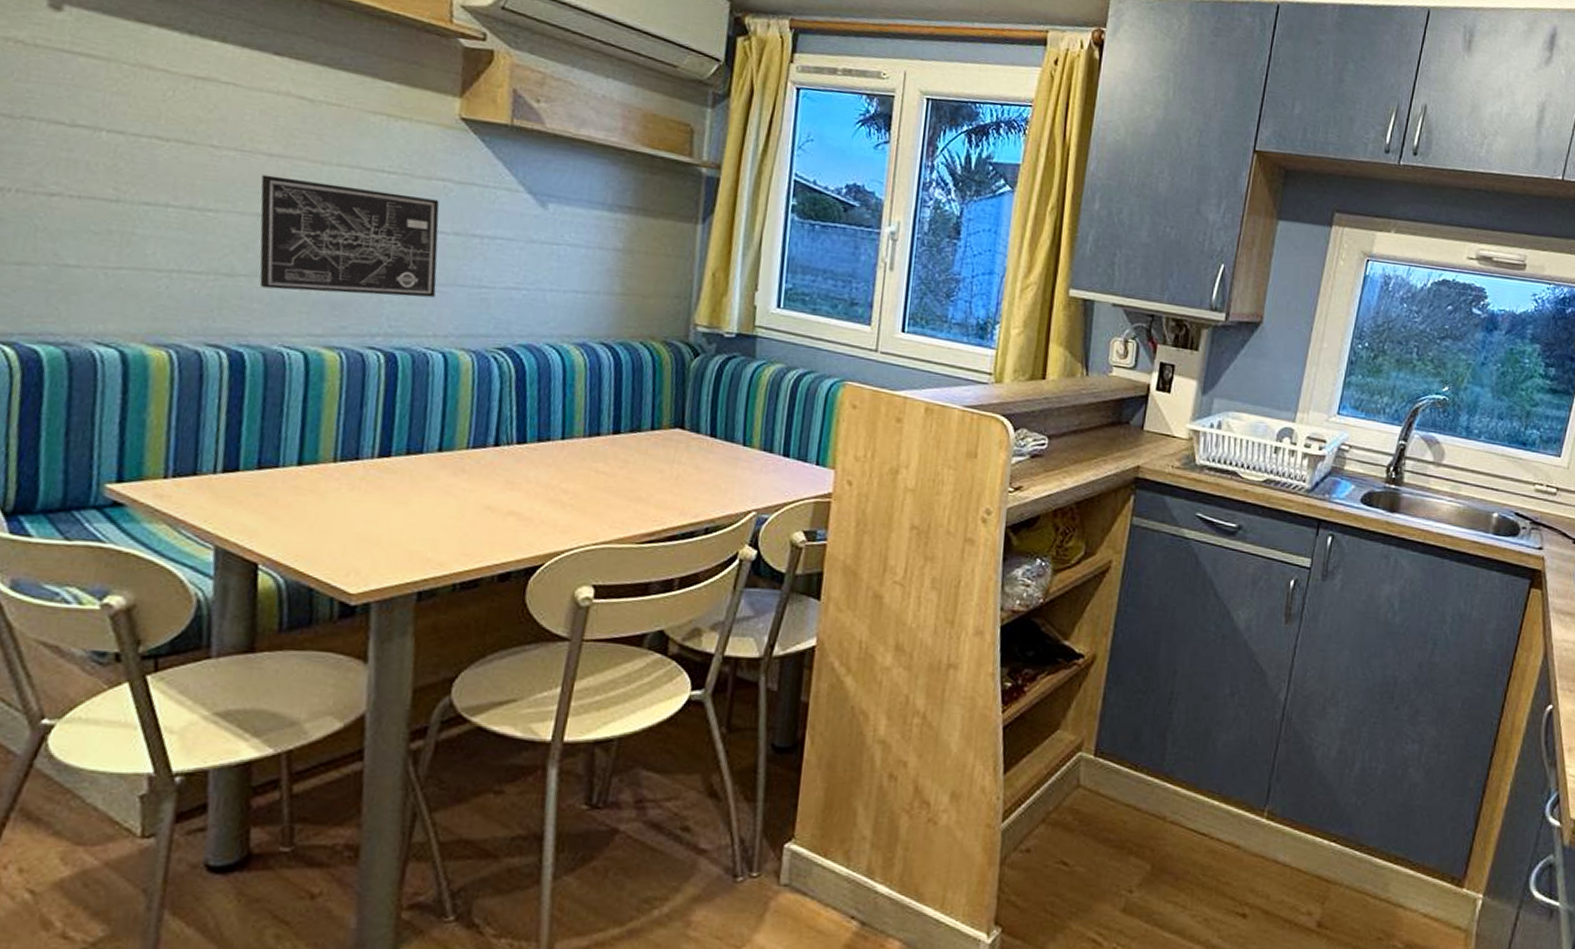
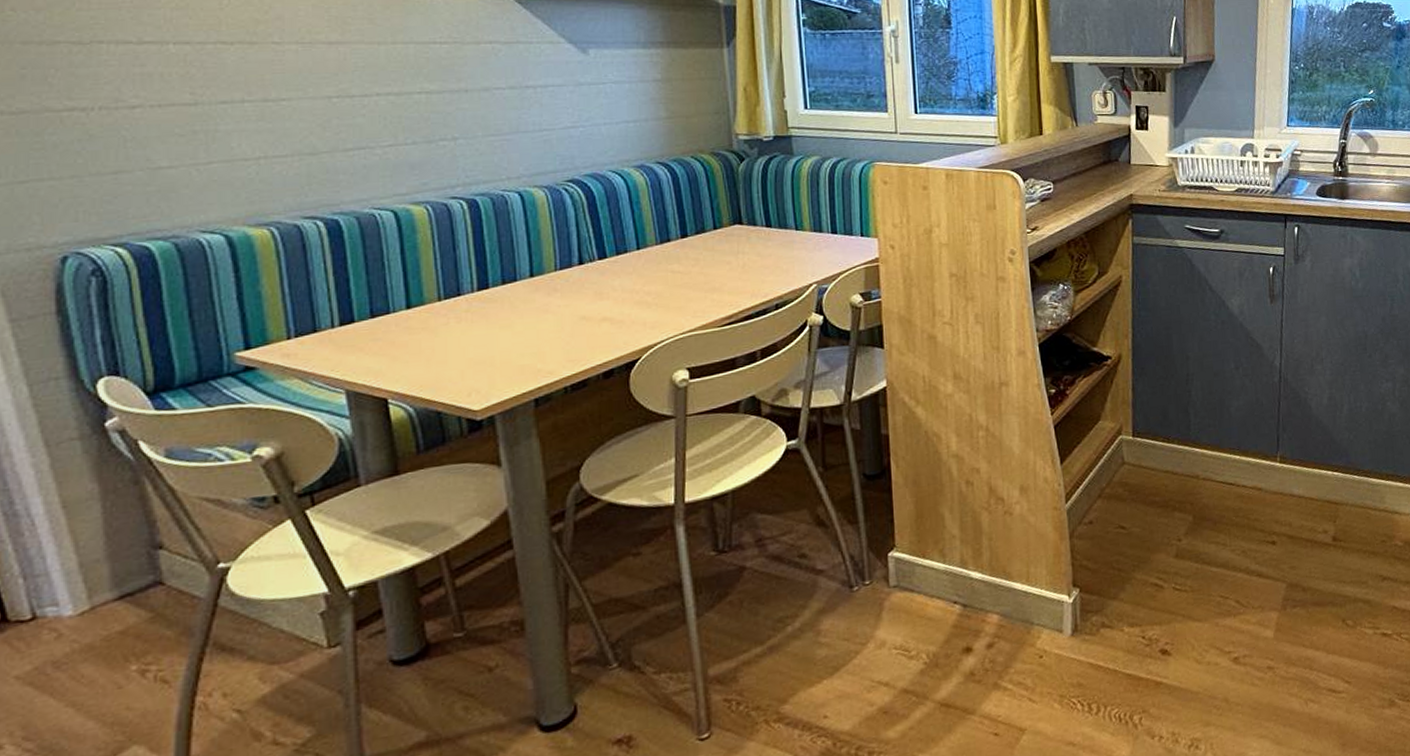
wall art: present [259,174,440,298] -> none [325,60,502,160]

